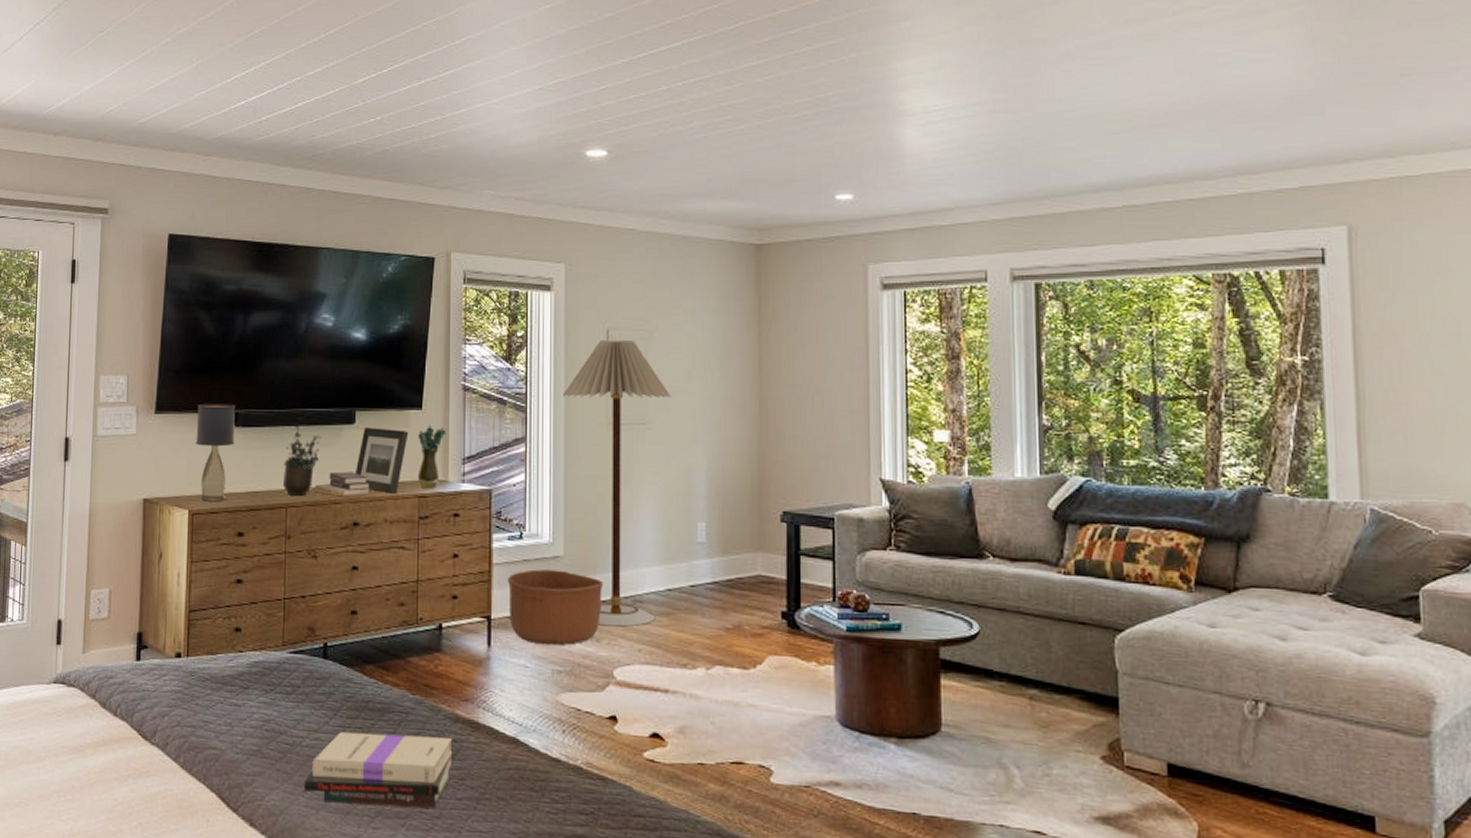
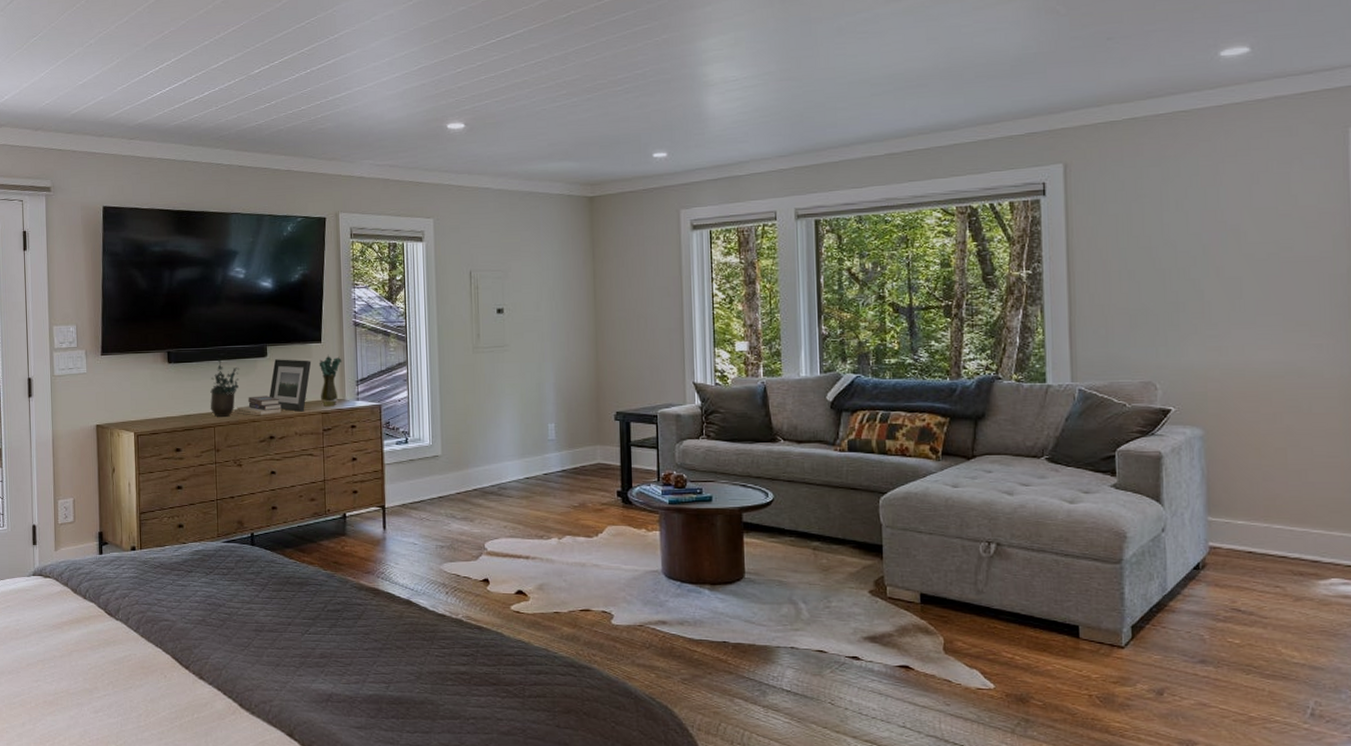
table lamp: present [196,403,235,502] -> none [136,344,168,425]
books: present [303,732,453,808] -> none [241,602,359,658]
basket: present [508,569,604,646] -> none [398,467,475,526]
floor lamp: present [563,340,671,627] -> none [436,279,523,509]

